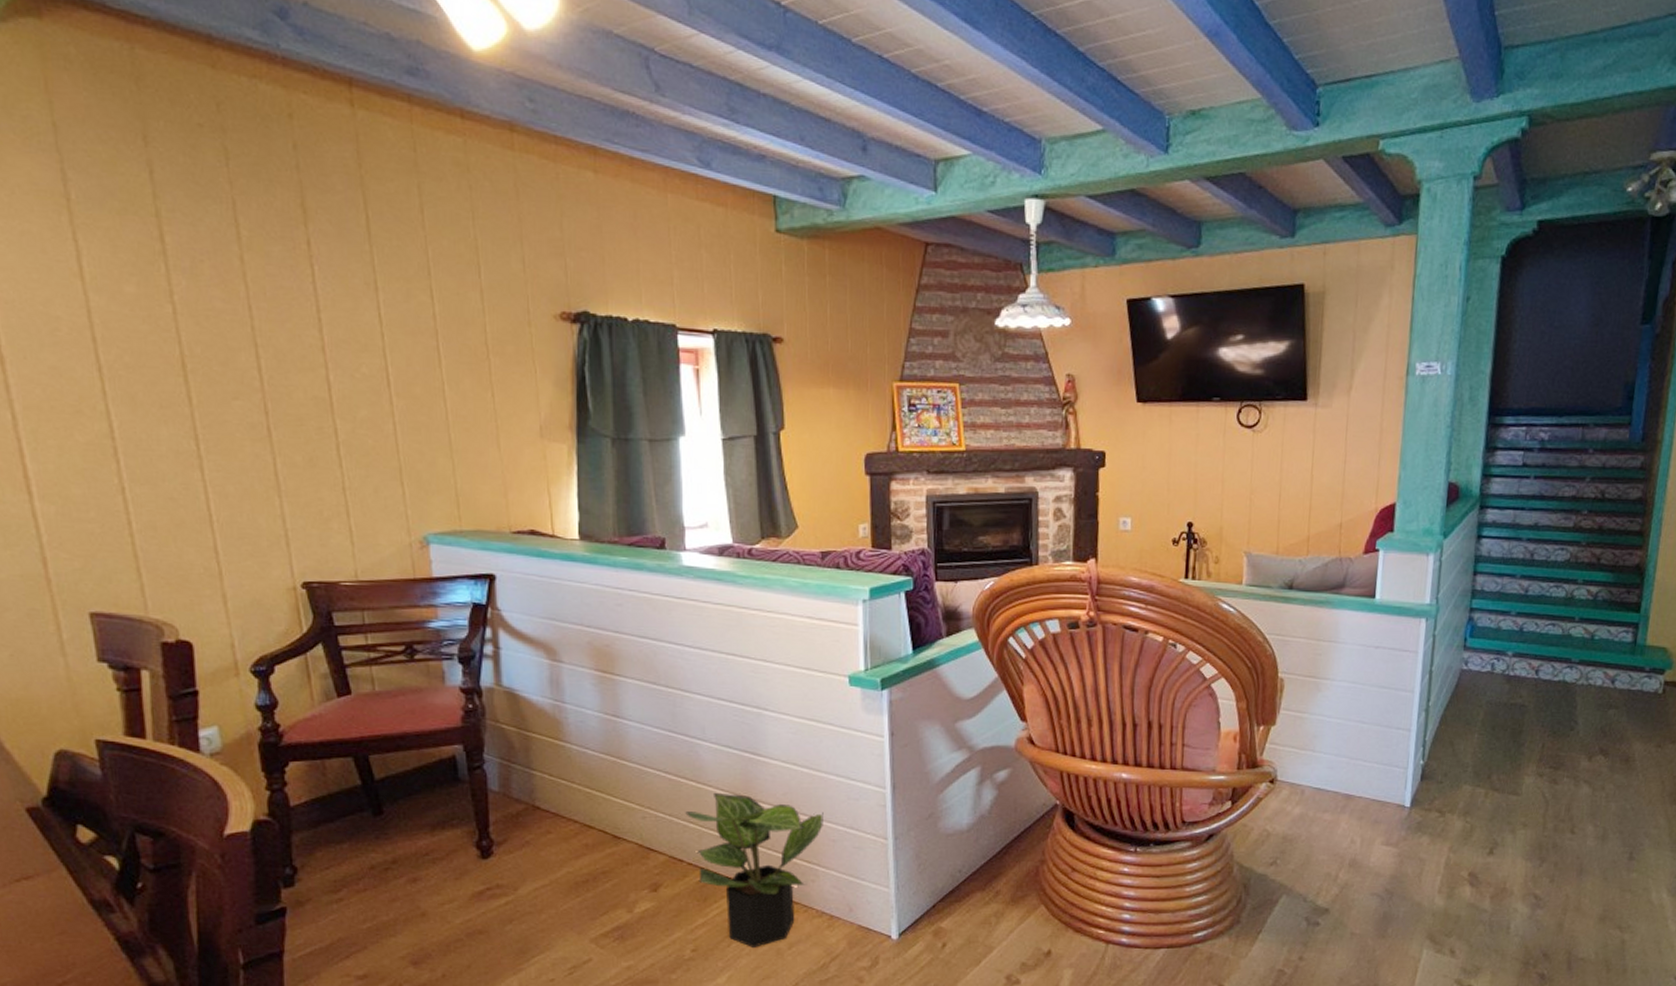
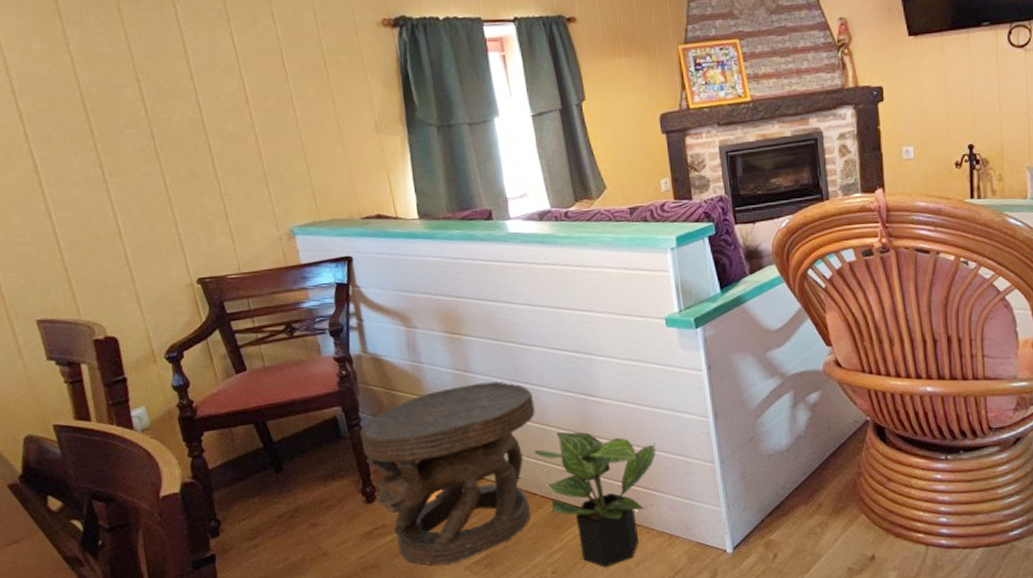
carved stool: none [482,730,691,935] -> present [360,381,535,565]

